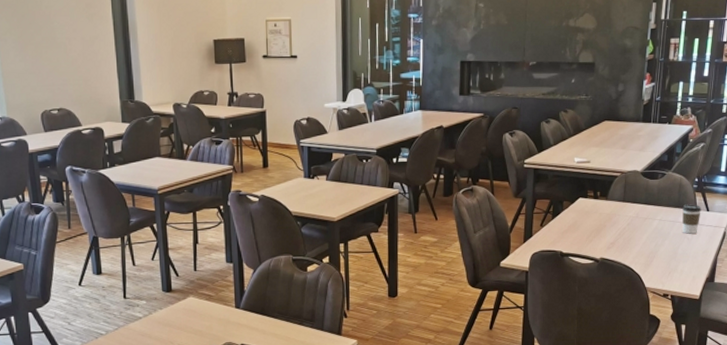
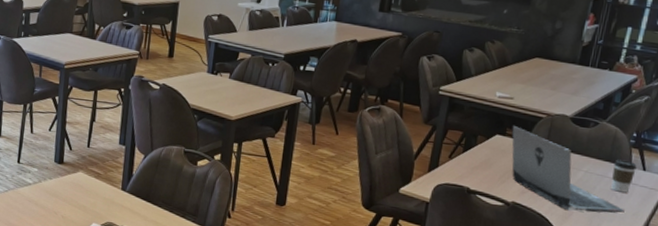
laptop computer: none [592,187,696,258] -> present [512,126,625,213]

